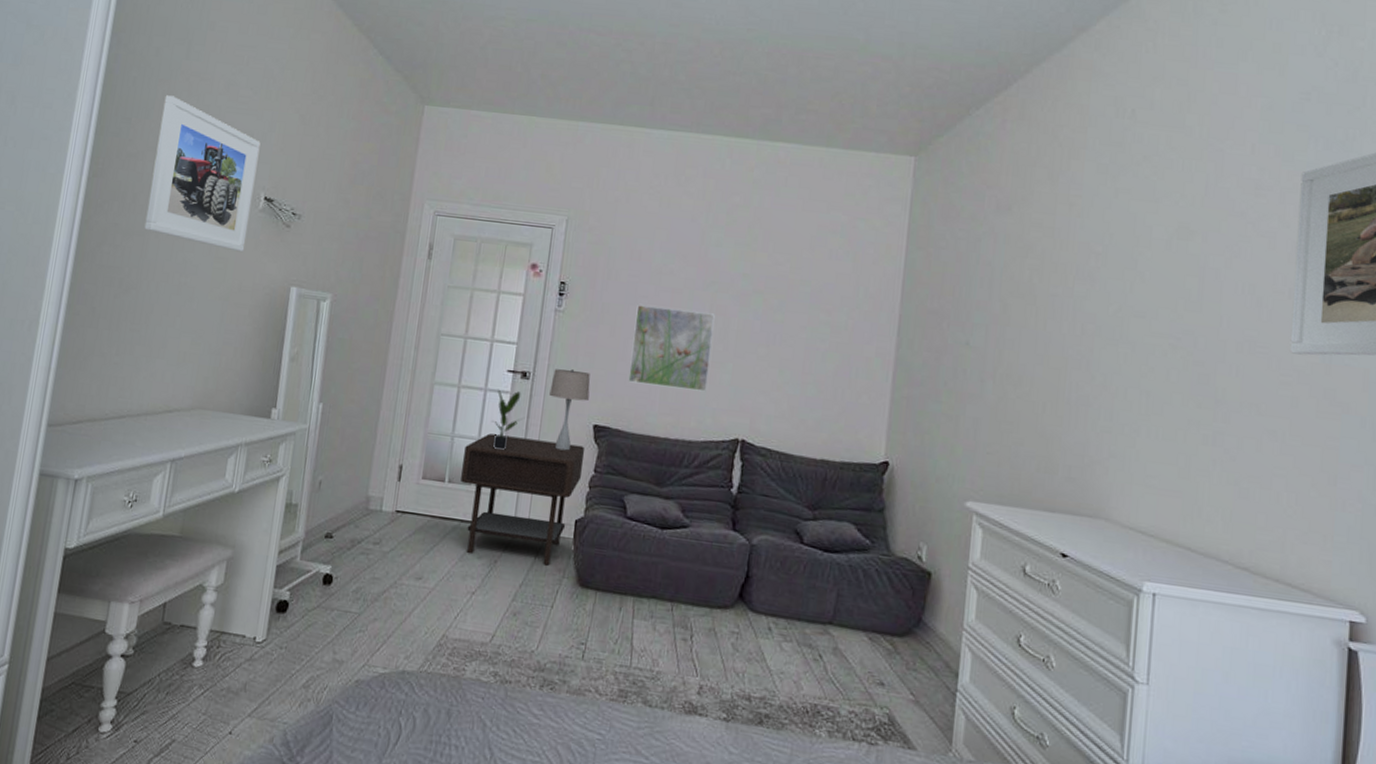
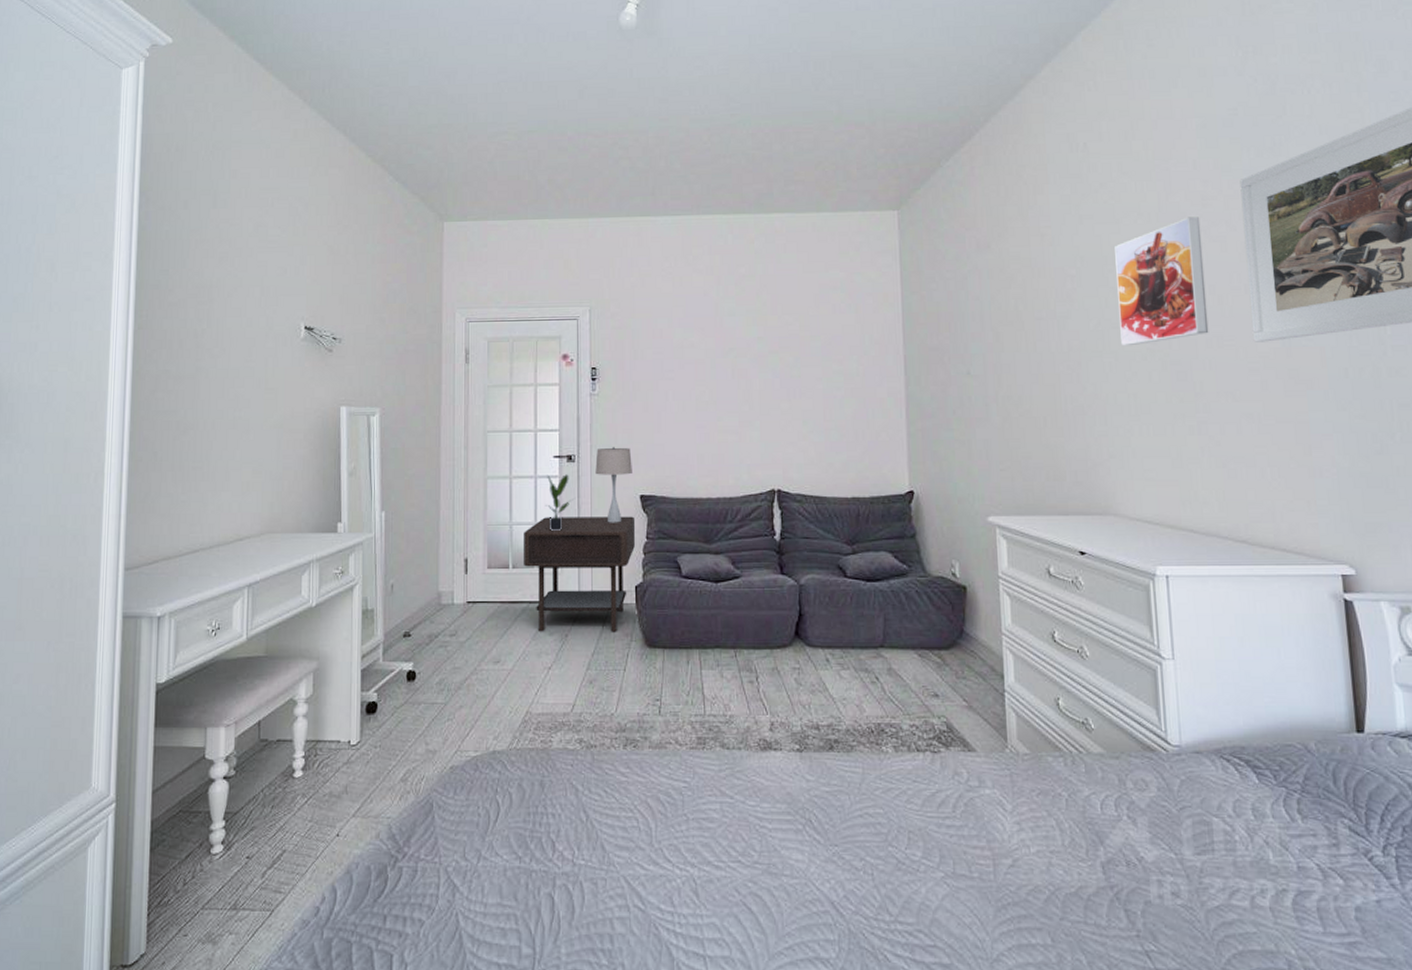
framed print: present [144,95,261,253] -> none [194,244,294,381]
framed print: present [628,305,715,392] -> none [665,378,739,452]
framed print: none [1141,205,1250,339] -> present [1115,216,1209,346]

